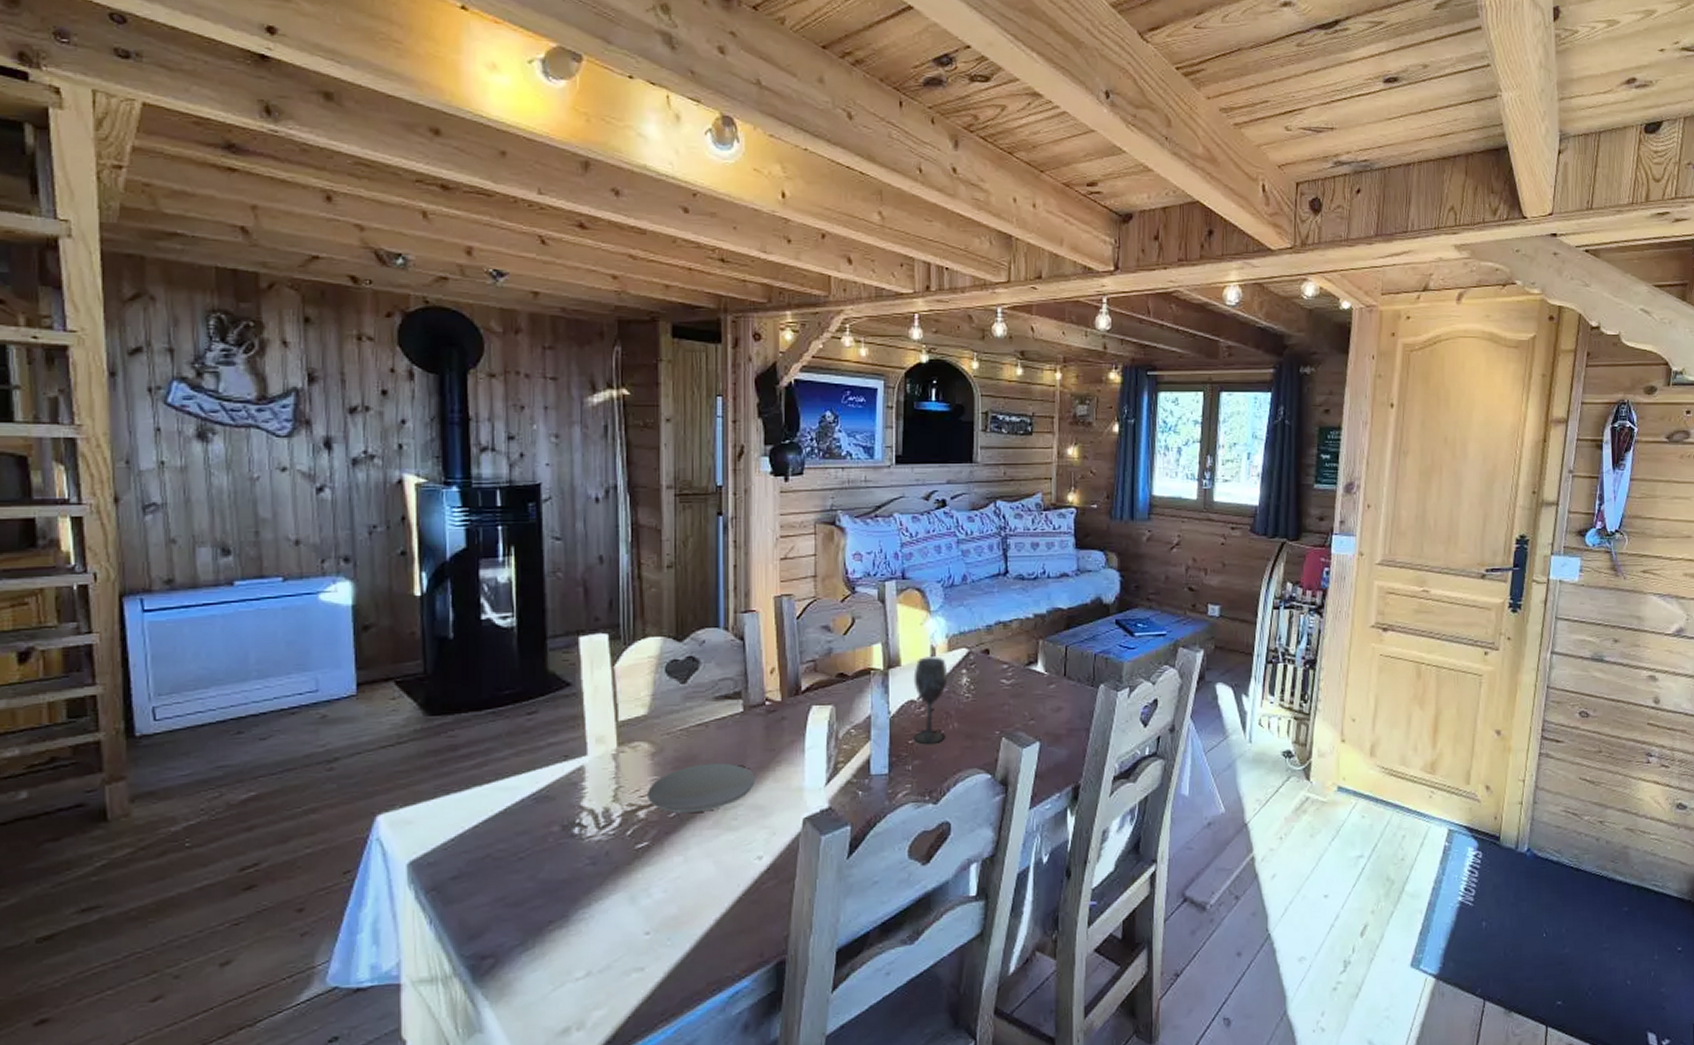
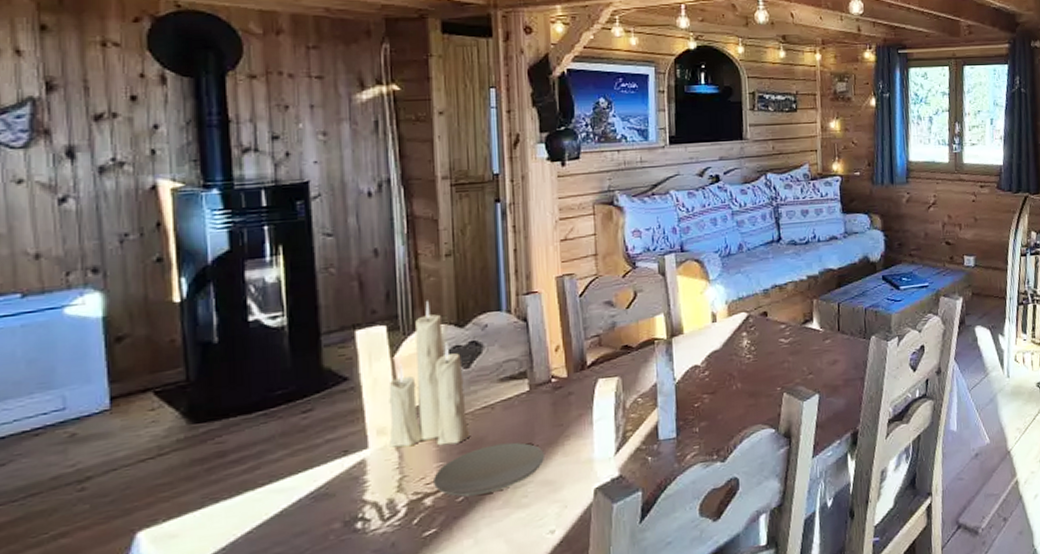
candle: none [607,611,685,760] -> present [388,300,471,448]
wine glass: present [912,656,948,745] -> none [696,322,730,407]

